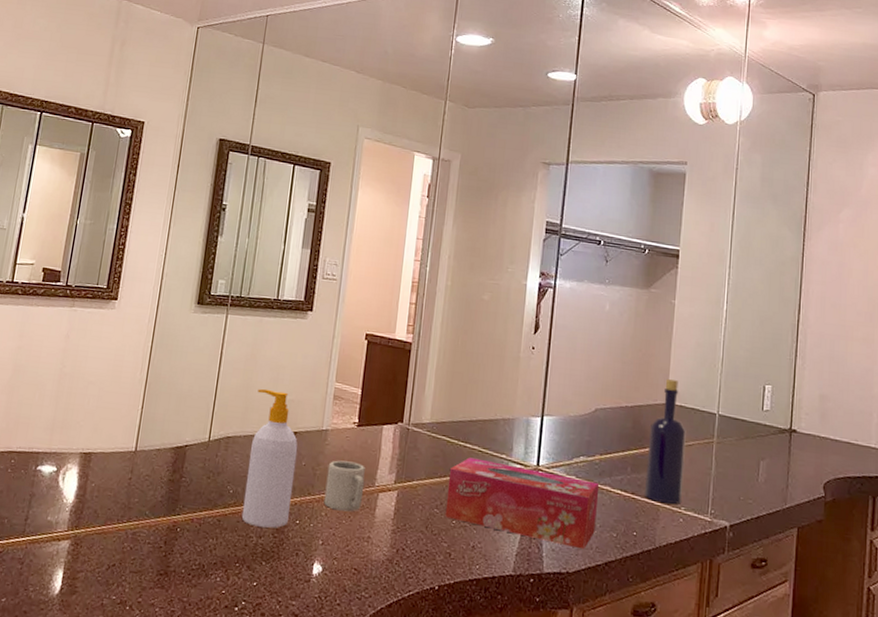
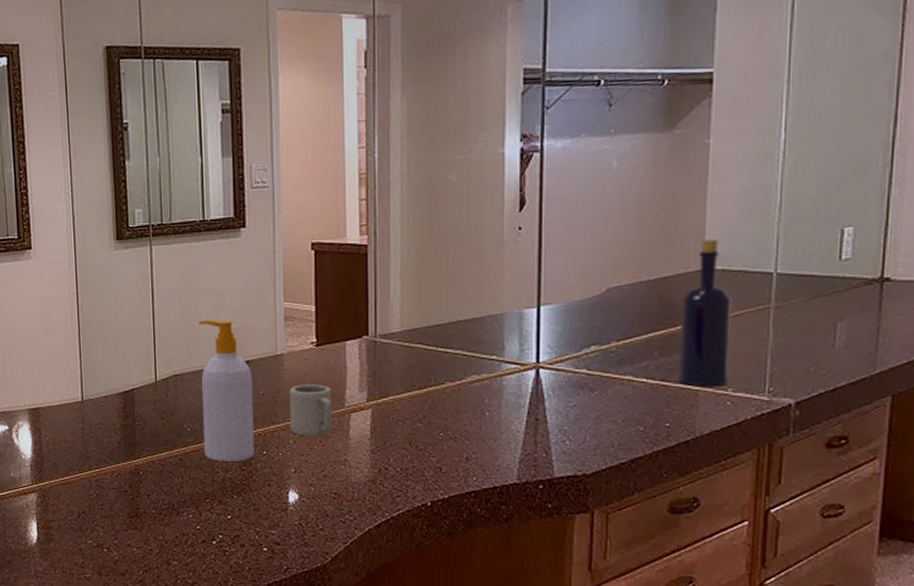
tissue box: present [445,457,600,550] -> none [430,363,618,448]

